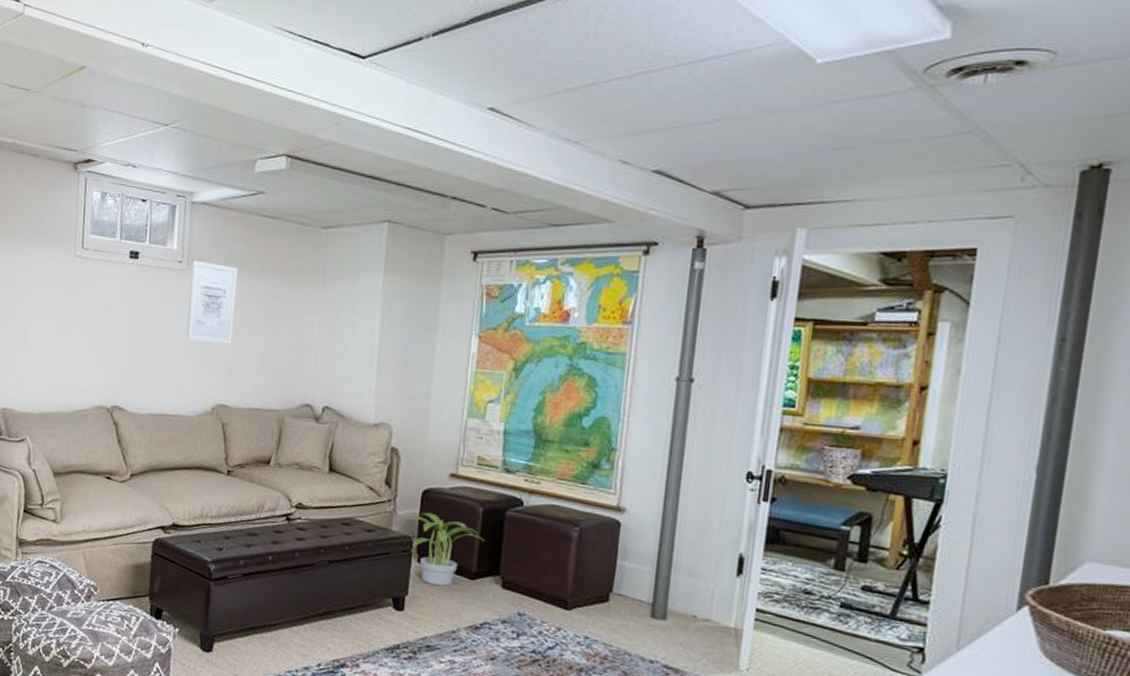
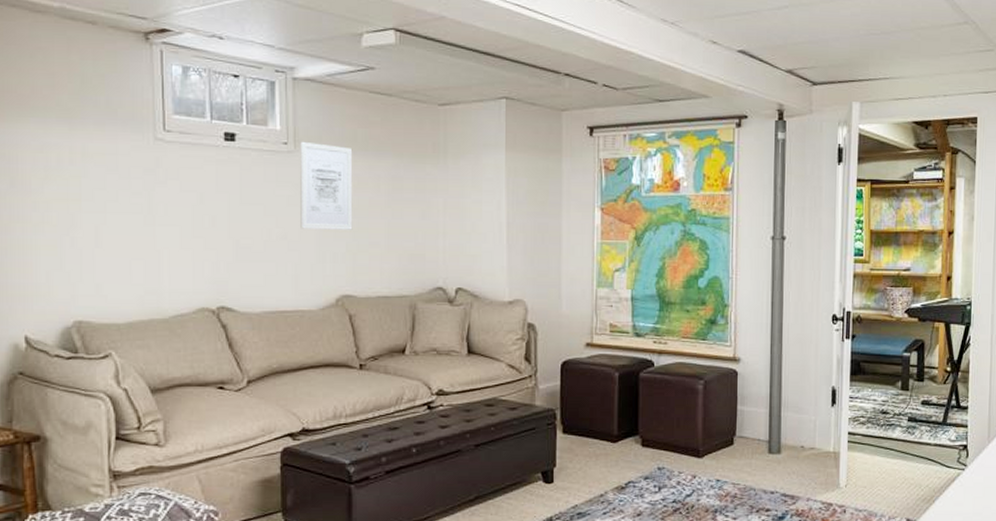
potted plant: present [403,512,485,586] -> none [545,383,623,453]

